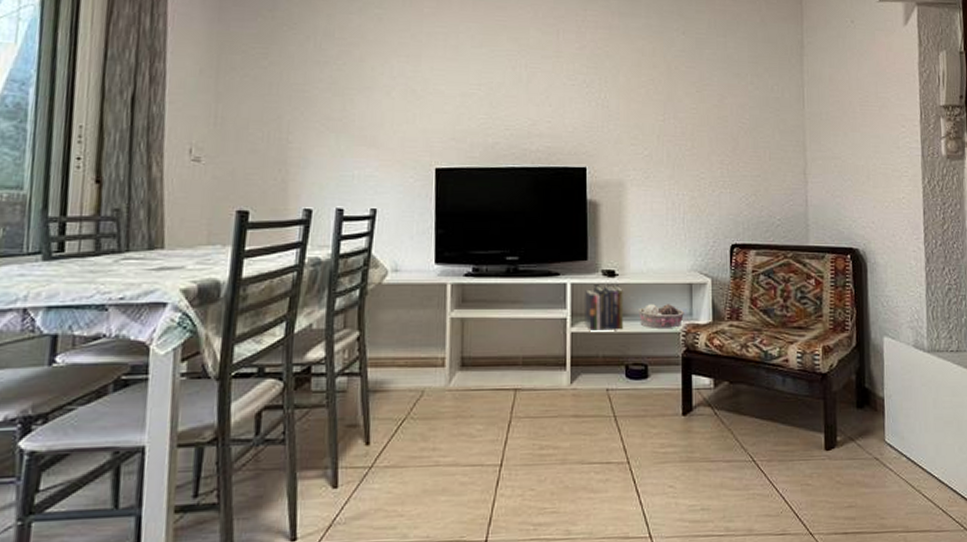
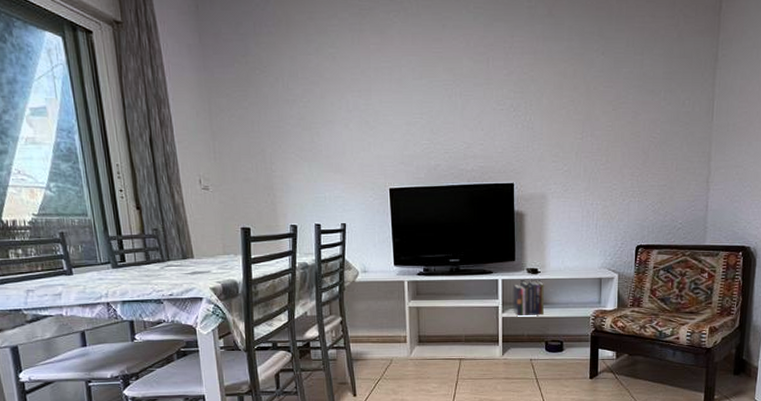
decorative basket: present [639,304,684,328] -> none [557,295,594,314]

